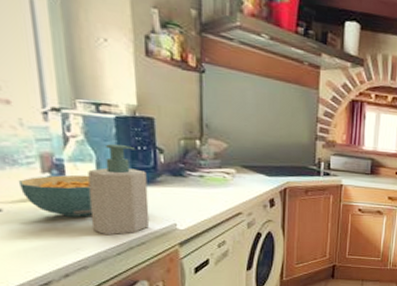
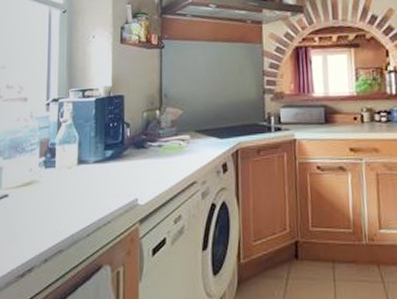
cereal bowl: present [18,174,94,217] -> none [23,156,73,198]
soap bottle: present [88,144,150,236] -> none [69,124,116,216]

